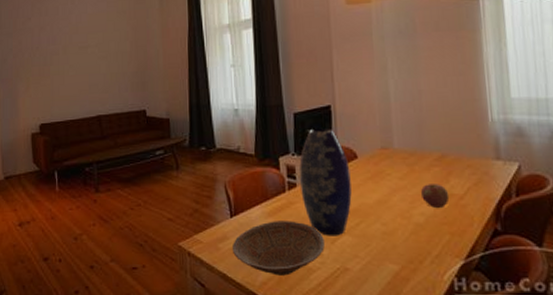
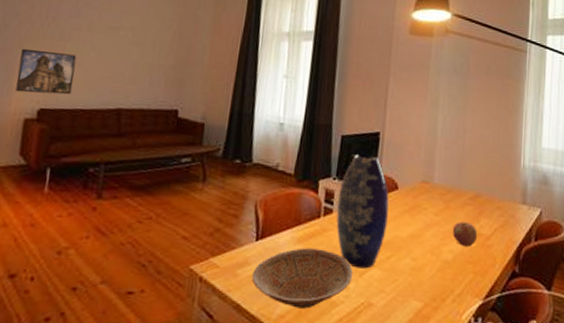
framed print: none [19,75,61,113] -> present [15,48,77,95]

